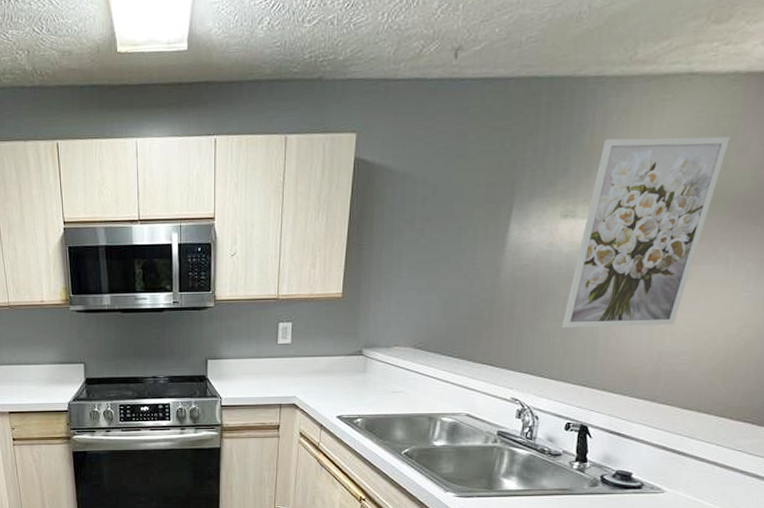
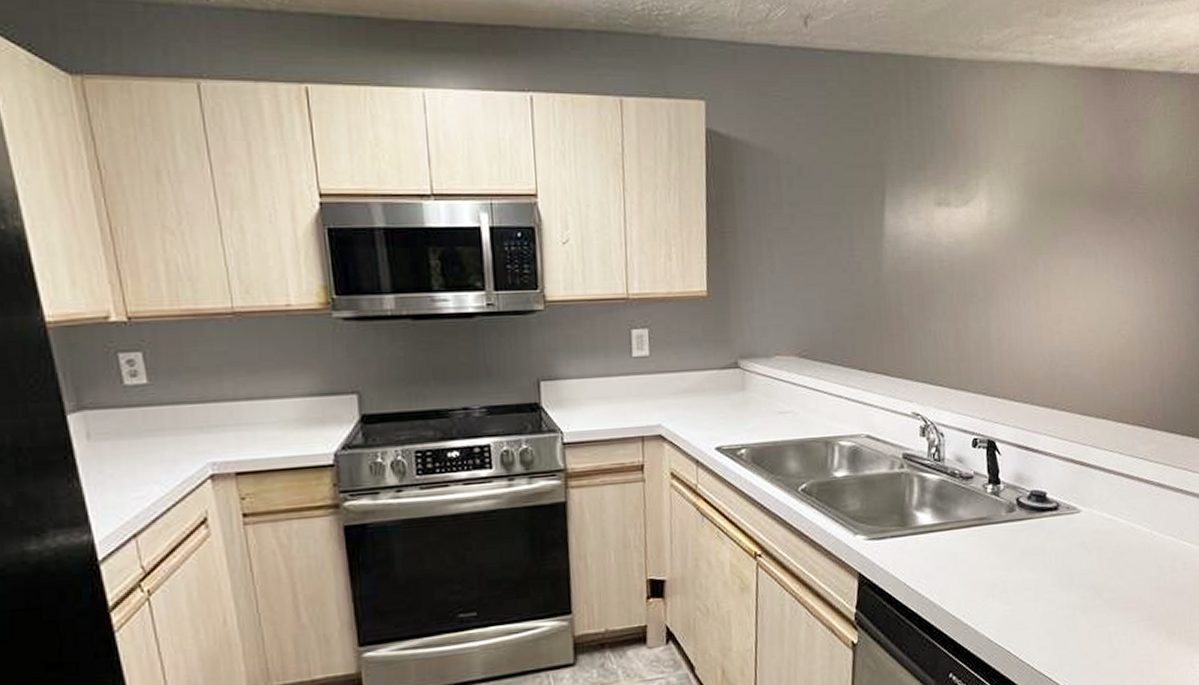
wall art: present [562,136,730,327] -> none [952,124,1078,328]

